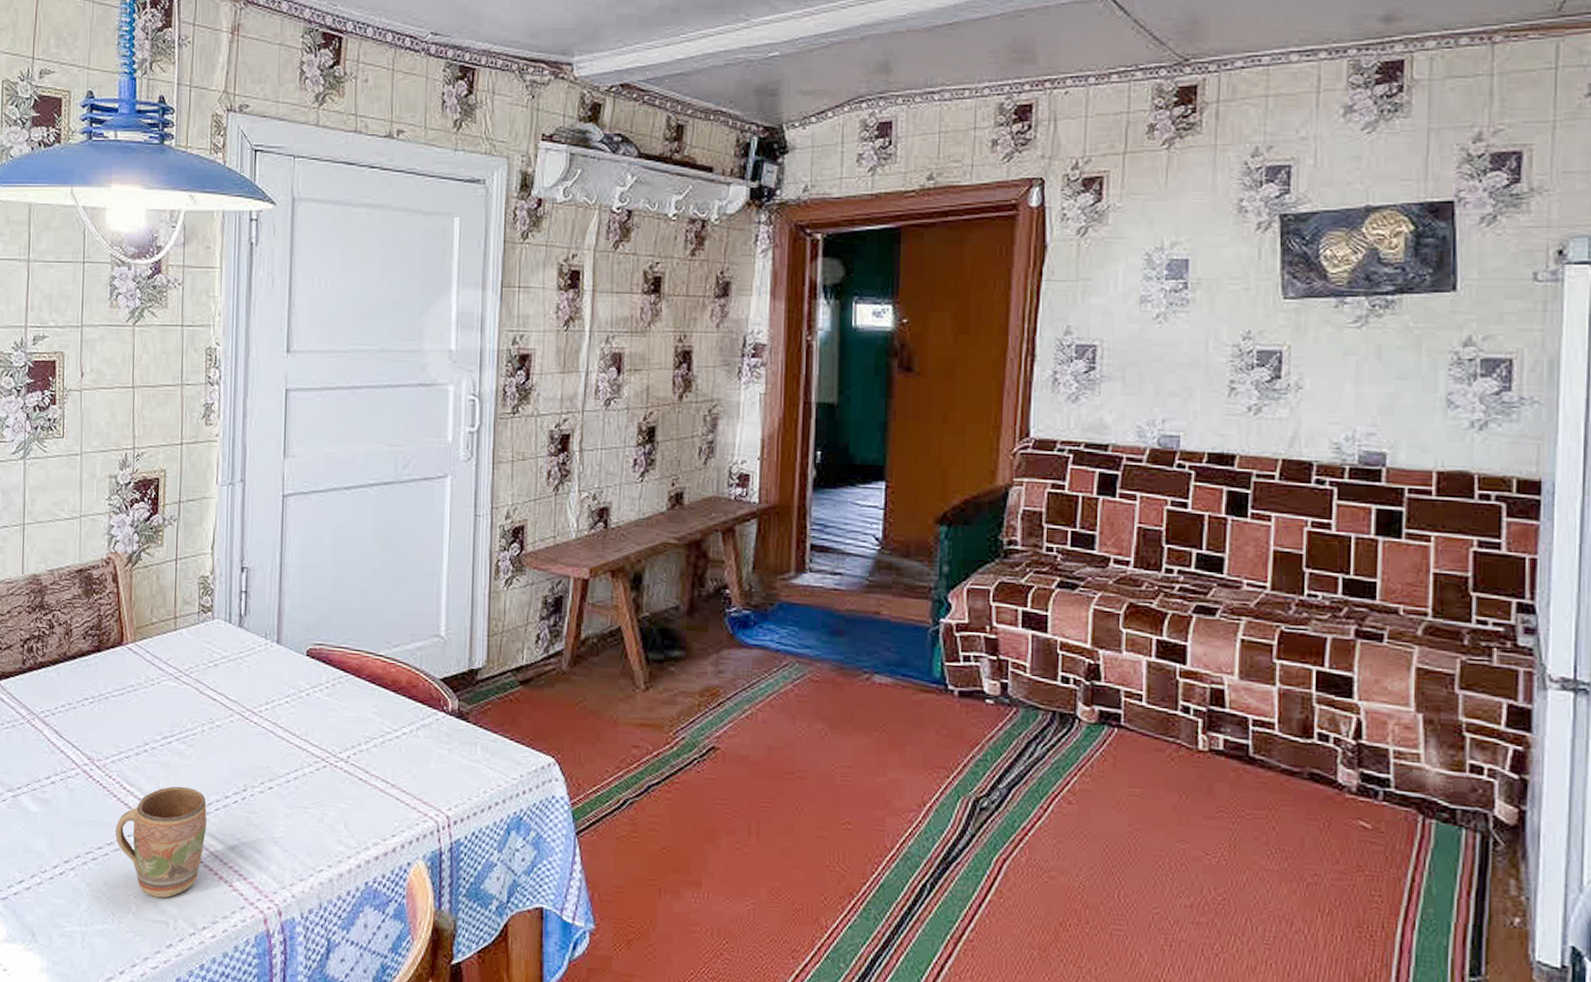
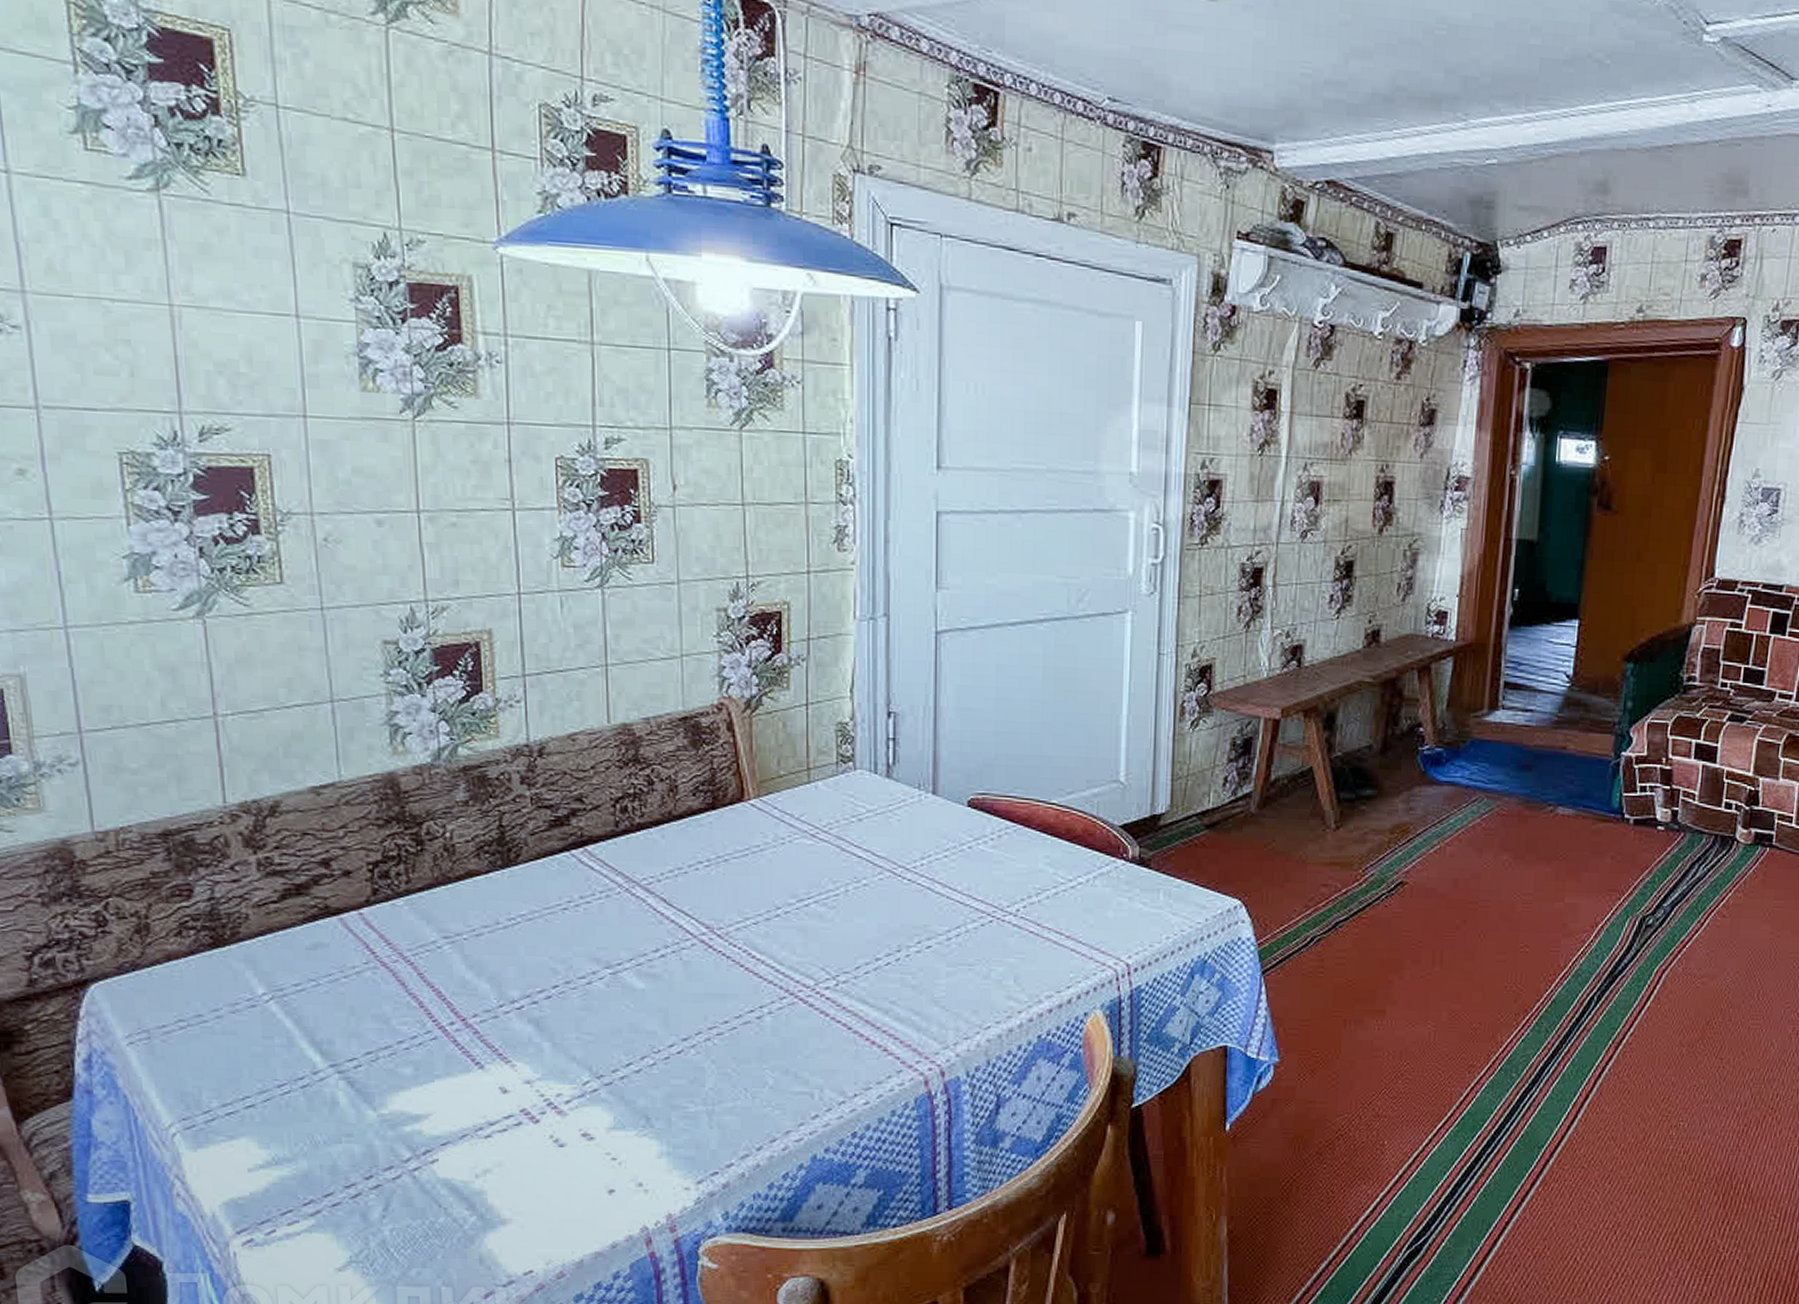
mug: present [115,786,207,898] -> none [745,951,854,1069]

